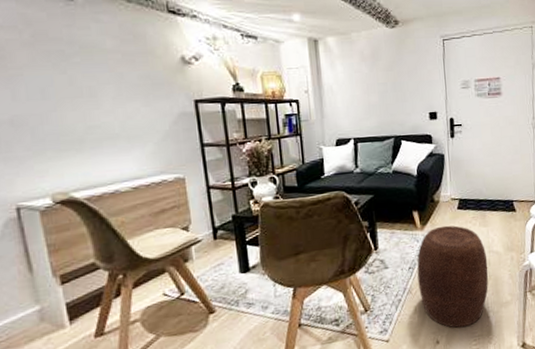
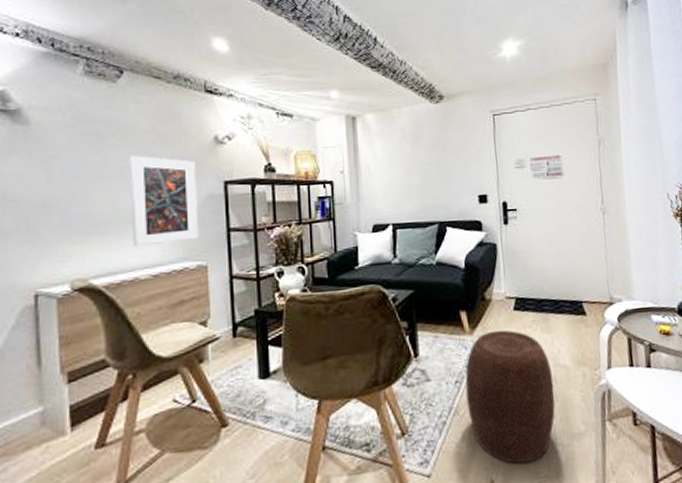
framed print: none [96,74,175,162] -> present [129,155,199,247]

